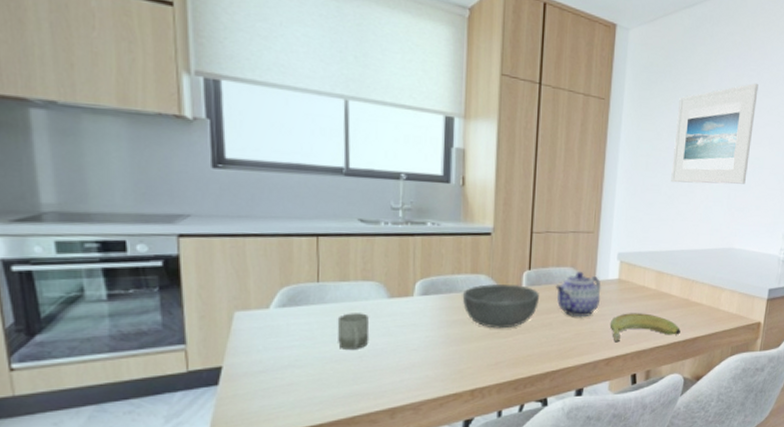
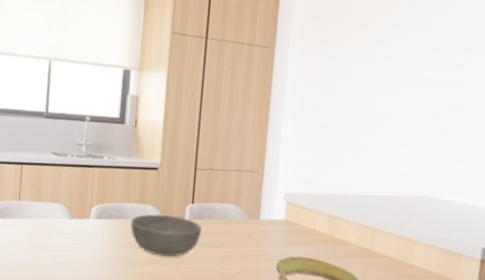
cup: present [337,313,370,349] -> none [29,228,54,260]
teapot: present [555,272,601,318] -> none [218,209,266,256]
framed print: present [671,83,758,185] -> none [344,20,452,127]

